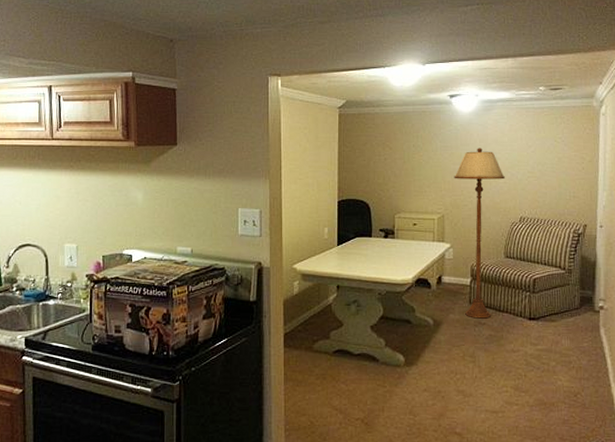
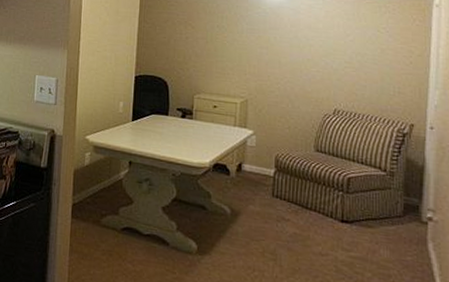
floor lamp: present [454,148,505,319] -> none [260,33,318,215]

